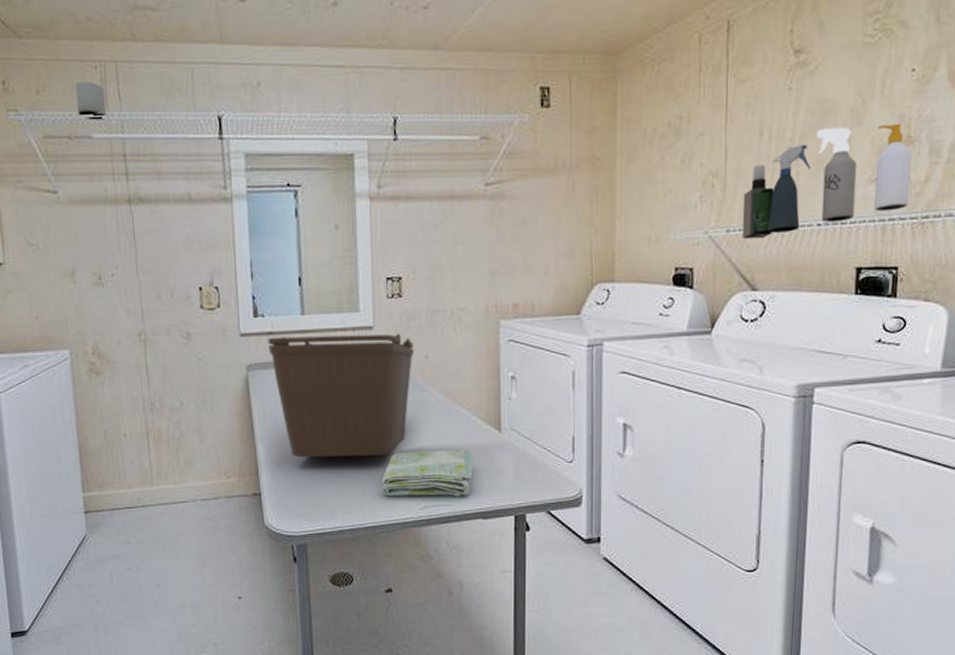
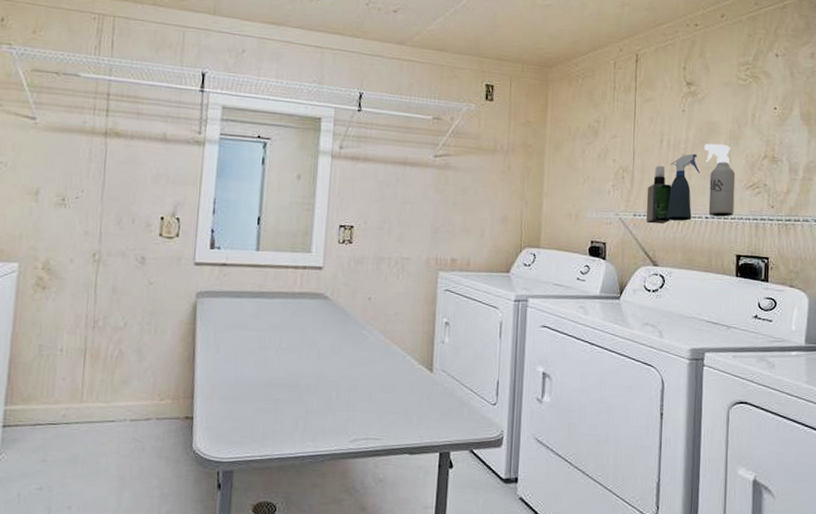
toilet paper roll: present [75,82,106,120] -> none [70,29,100,63]
bicycle basket: present [268,333,415,458] -> none [220,268,359,388]
towel: present [381,449,473,497] -> none [314,385,405,432]
soap bottle: present [874,123,912,211] -> none [749,146,776,213]

